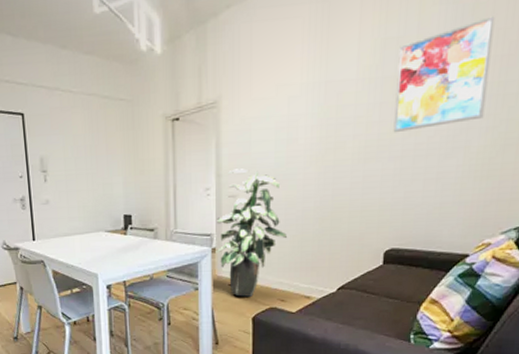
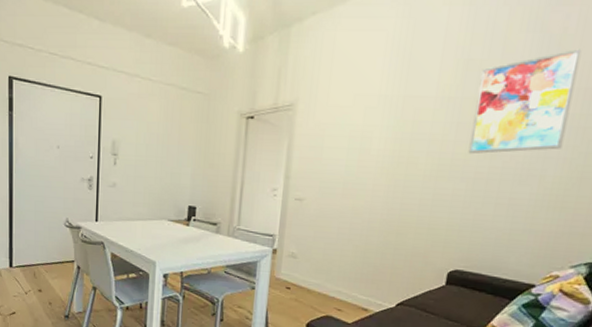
indoor plant: present [216,168,287,297] -> none [276,172,350,302]

